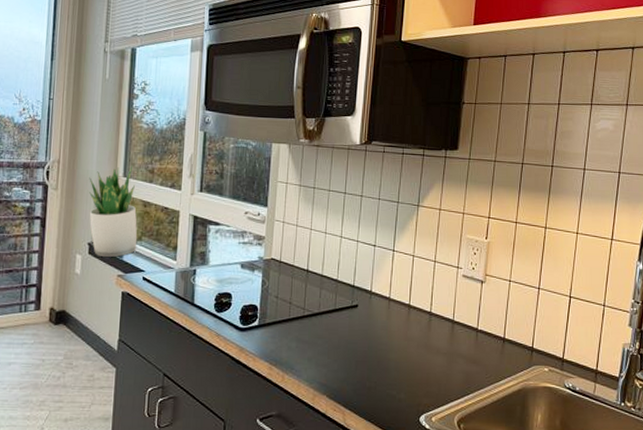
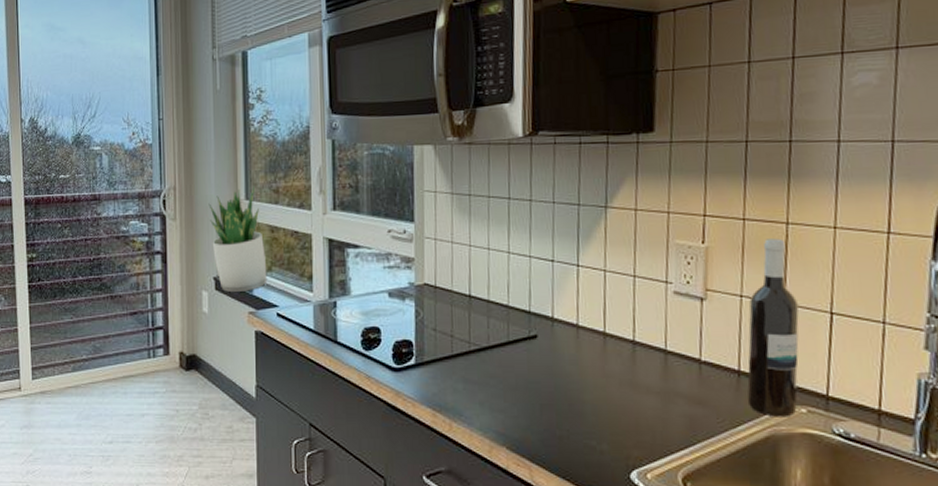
wine bottle: none [508,238,549,374] -> present [747,238,800,417]

